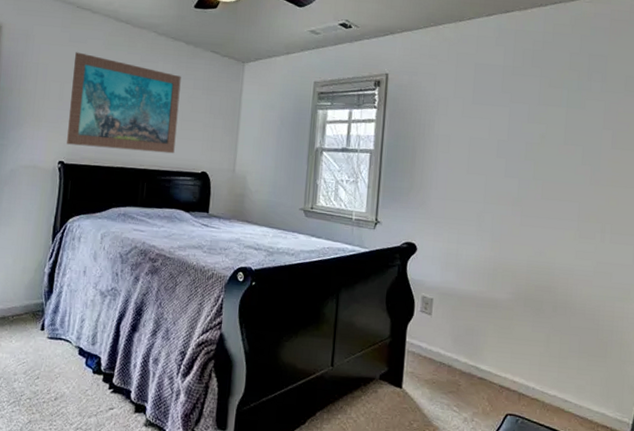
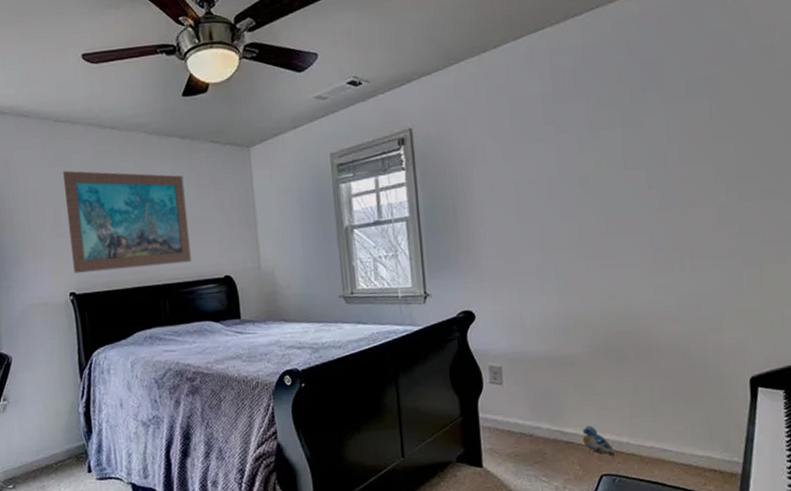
plush toy: none [494,366,521,398] -> present [582,426,615,456]

